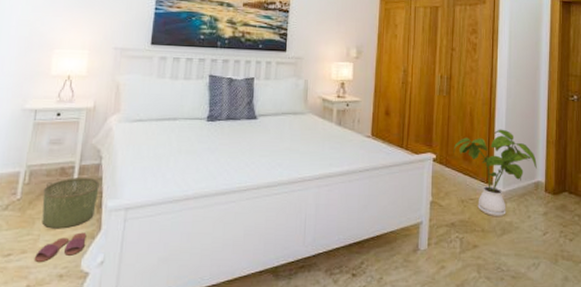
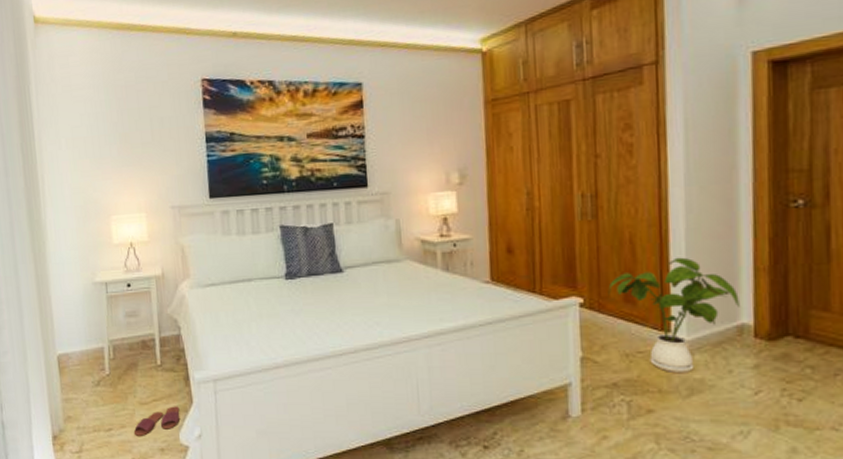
basket: present [42,177,101,229] -> none [129,349,184,403]

